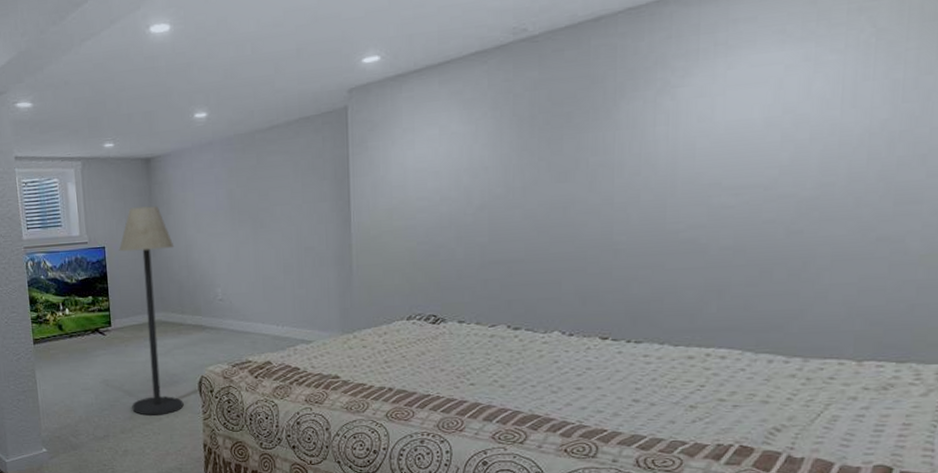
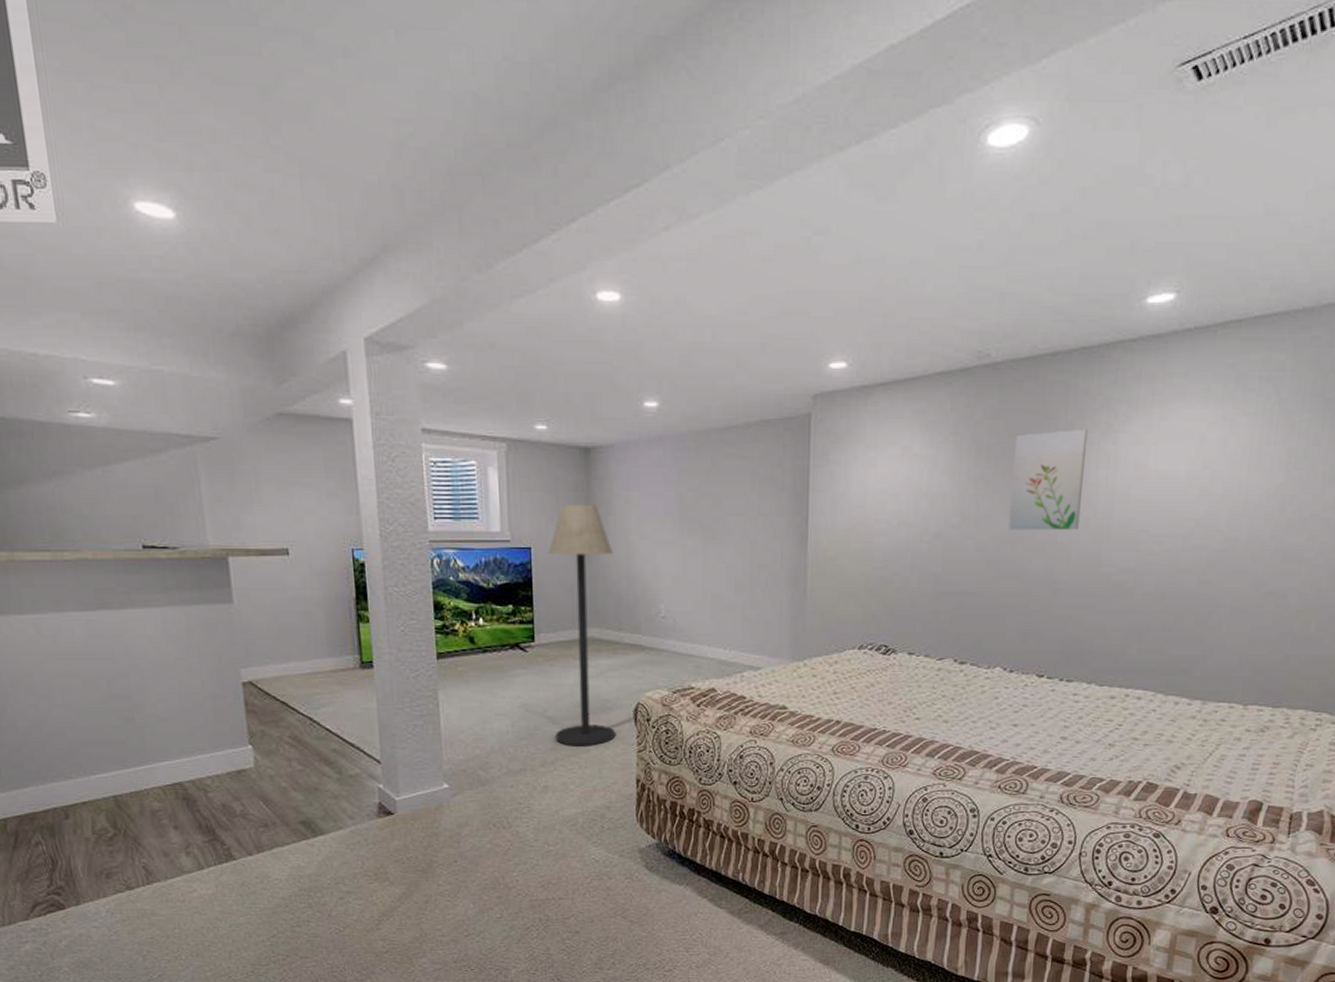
wall art: none [558,87,642,196] -> present [1008,428,1088,531]

